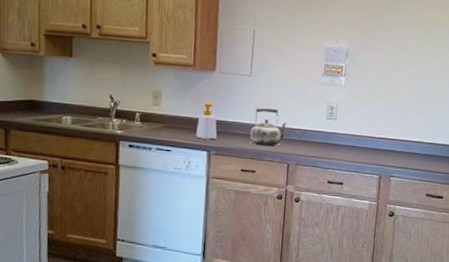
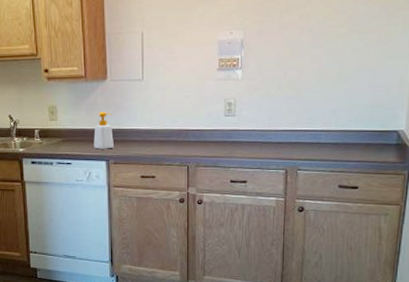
kettle: present [250,108,287,147] -> none [147,111,184,151]

